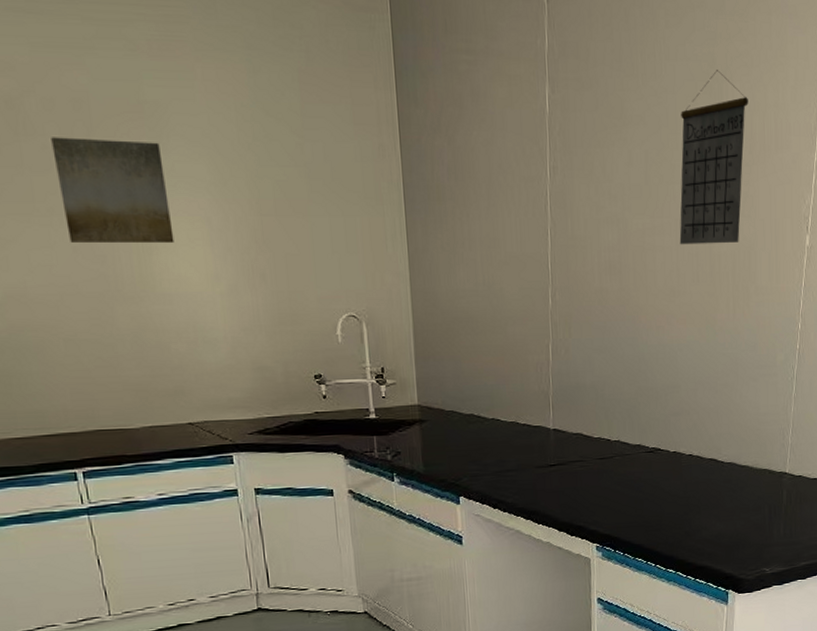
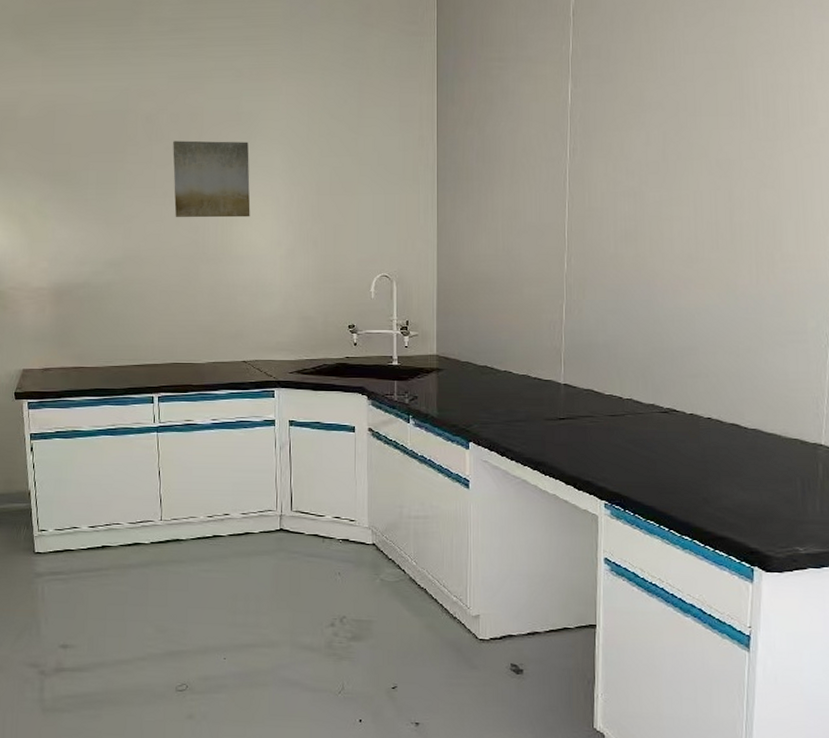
calendar: present [679,70,748,245] -> none [698,59,771,215]

